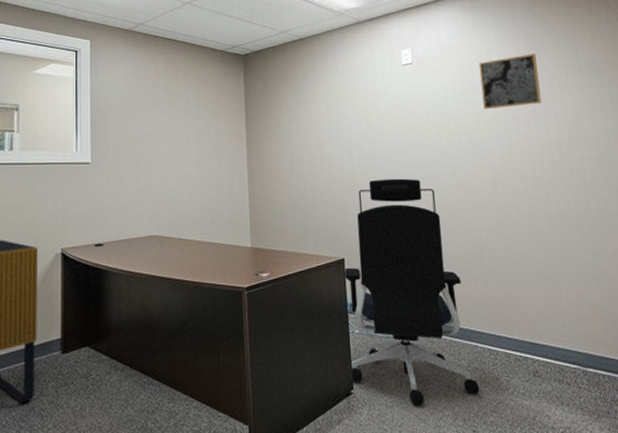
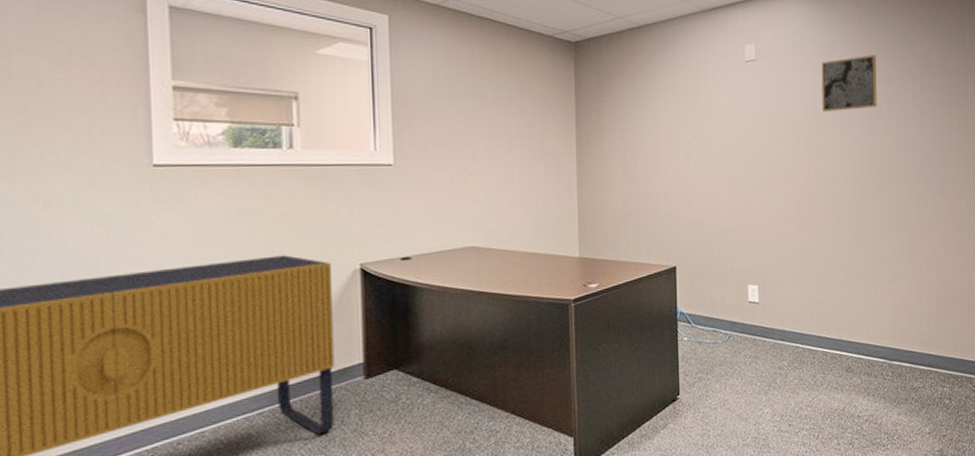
office chair: present [344,178,480,405] -> none [676,183,798,405]

